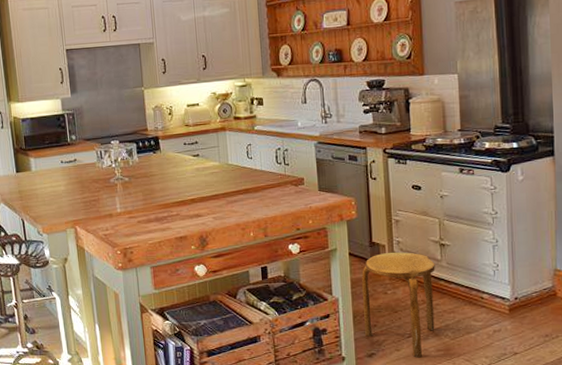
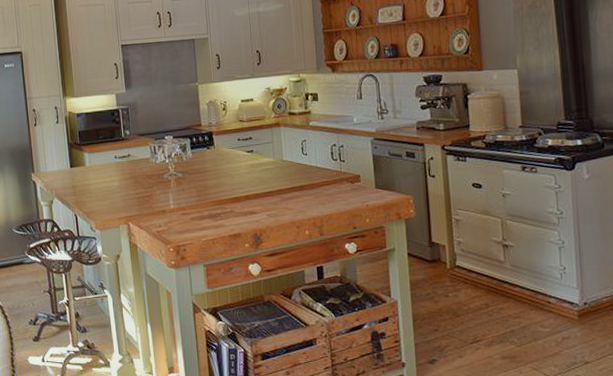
stool: present [362,252,435,358] -> none [421,253,500,365]

